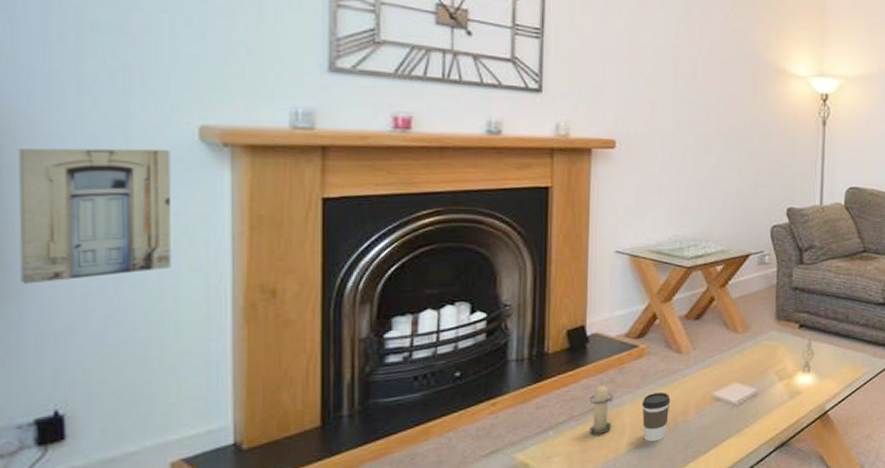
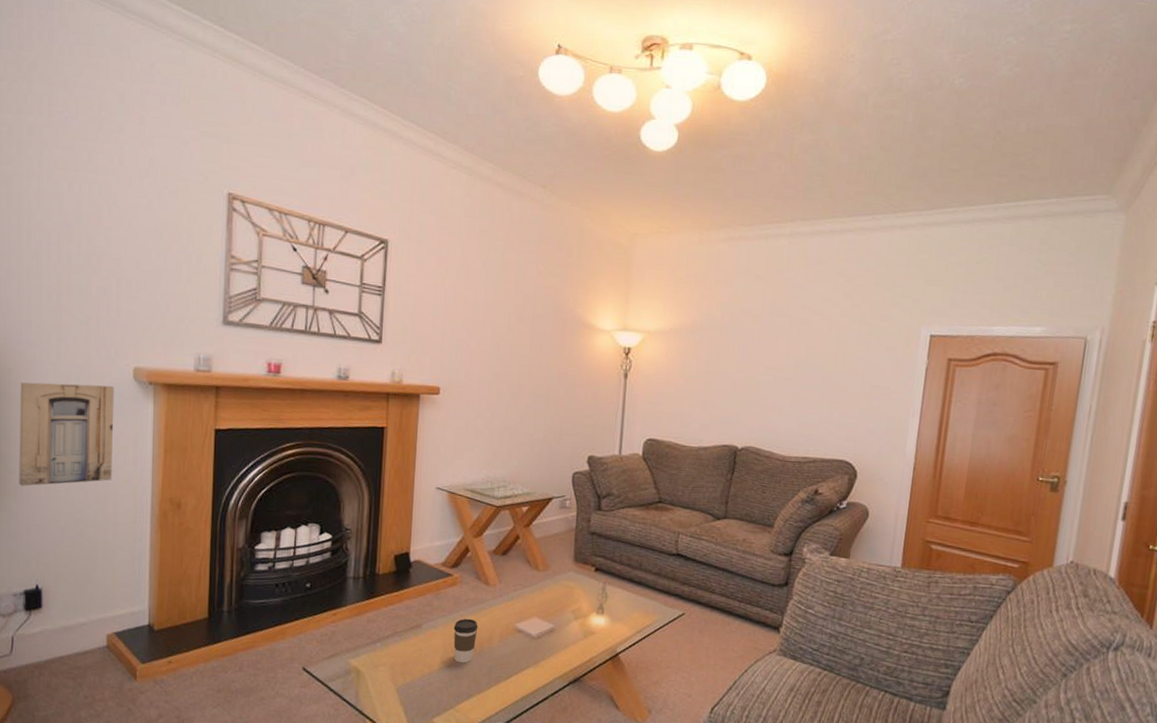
candle: present [589,381,613,434] -> none [409,604,430,651]

